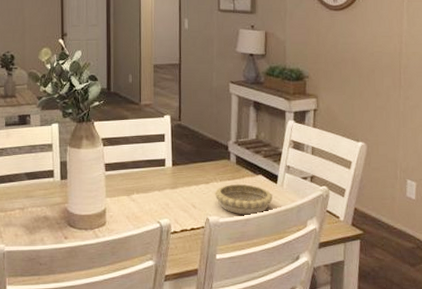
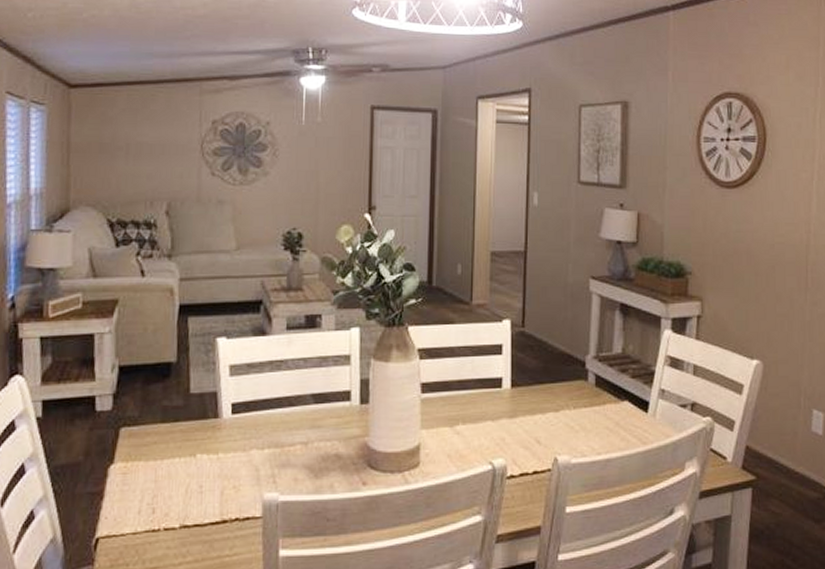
decorative bowl: present [215,183,273,215] -> none [566,412,641,454]

